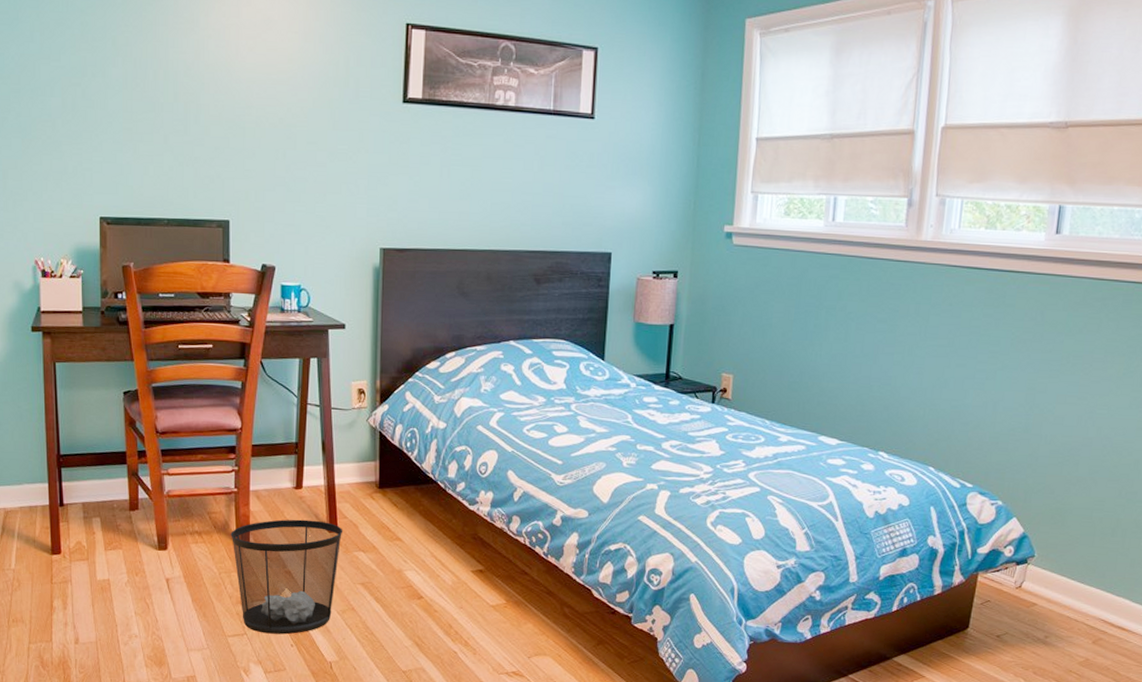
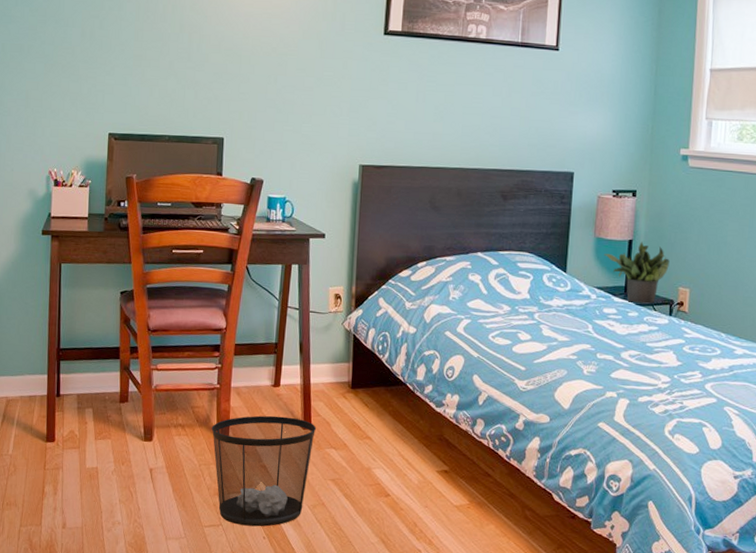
potted plant: none [643,326,713,391] -> present [604,242,670,304]

